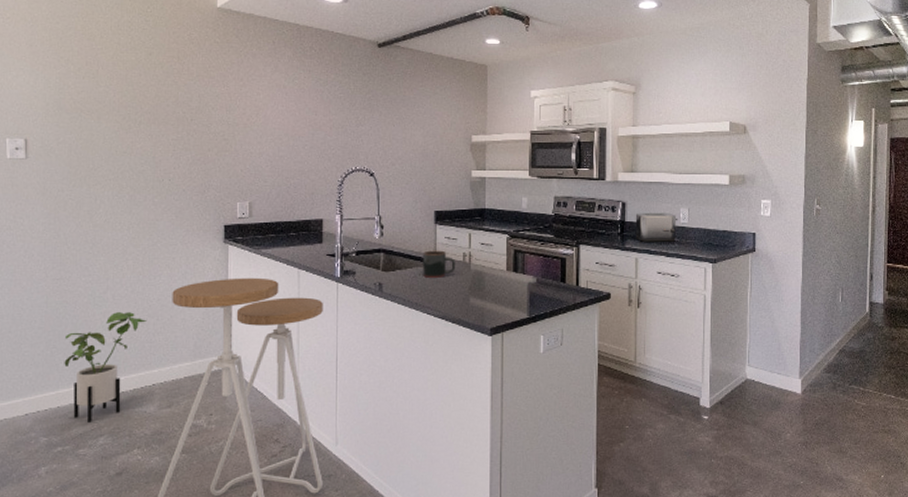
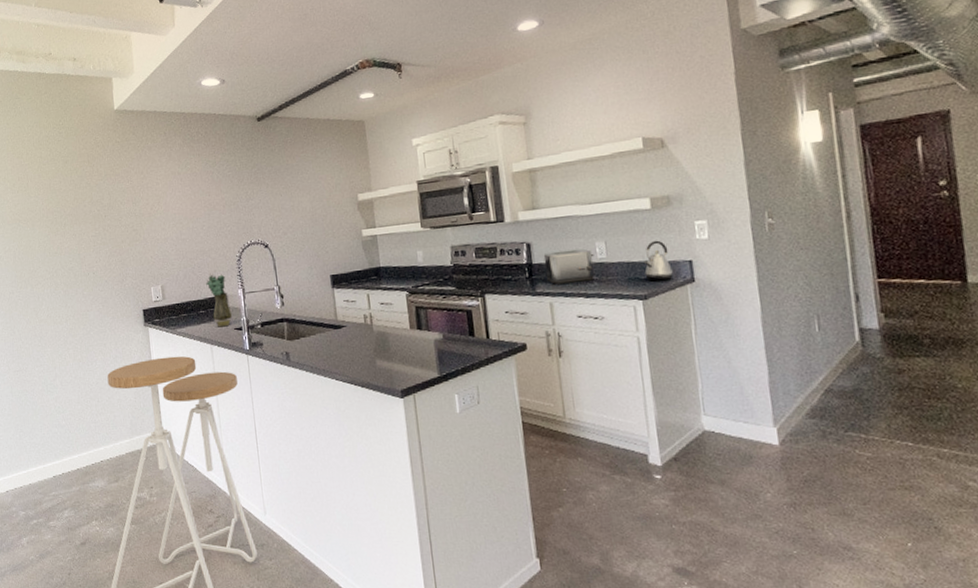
house plant: present [64,311,148,424] -> none [28,396,91,498]
vase: none [301,195,326,252] -> present [206,273,233,328]
mug: present [422,250,456,278] -> none [323,314,358,343]
kettle: none [717,213,740,249] -> present [643,240,675,282]

